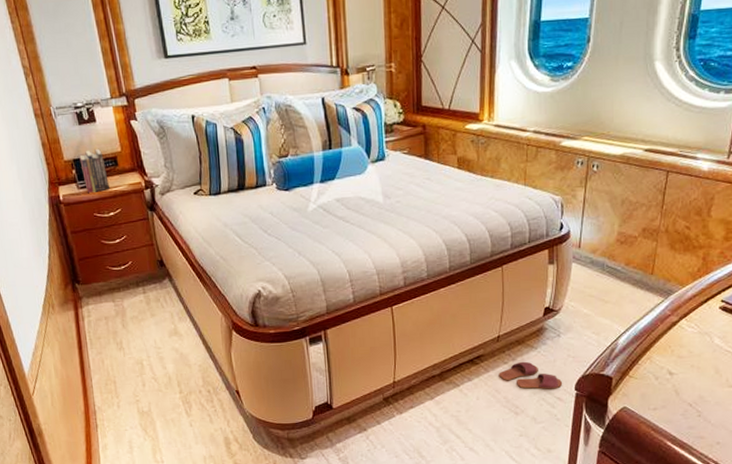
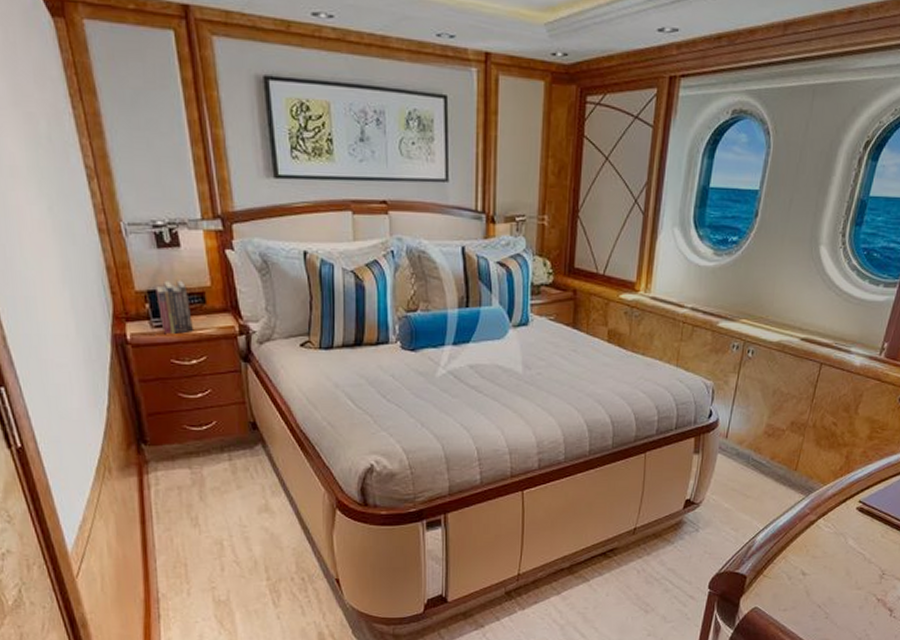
slippers: present [499,361,562,389] -> none [631,556,696,587]

